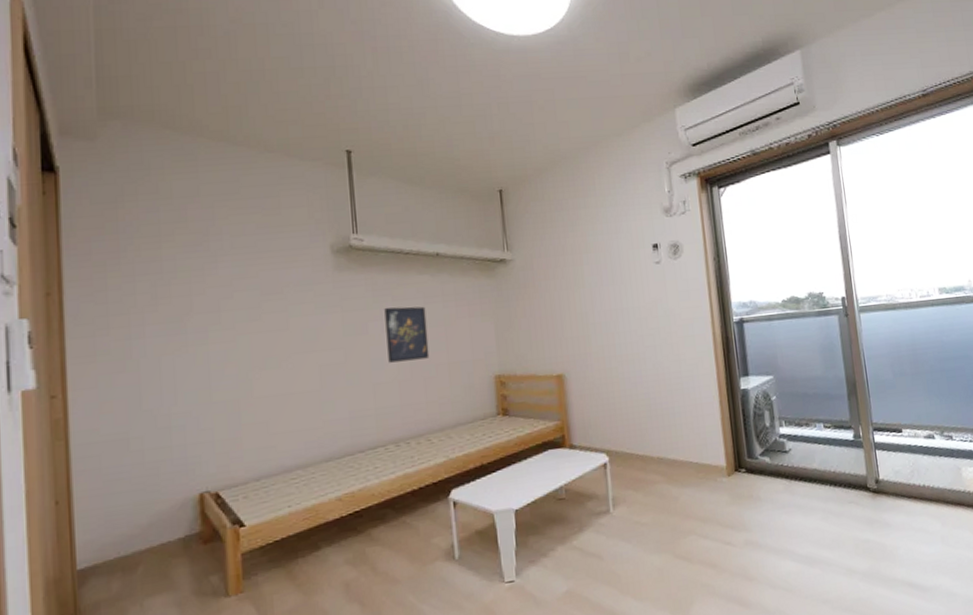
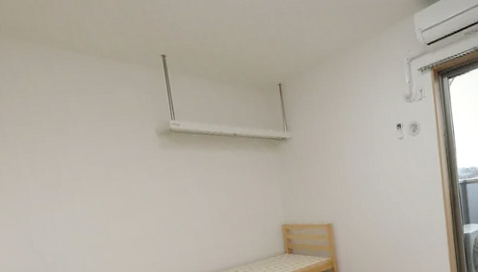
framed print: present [384,306,430,363] -> none [199,174,234,216]

